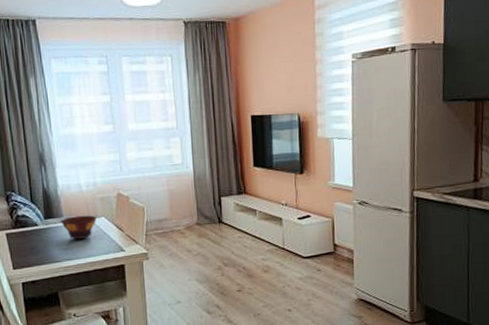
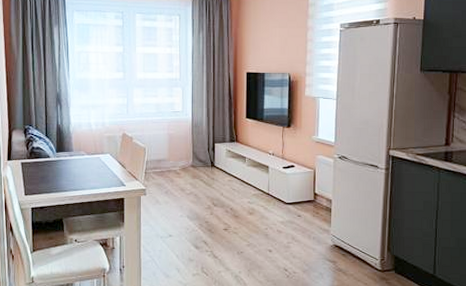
bowl: present [61,215,96,239] -> none [70,151,102,172]

